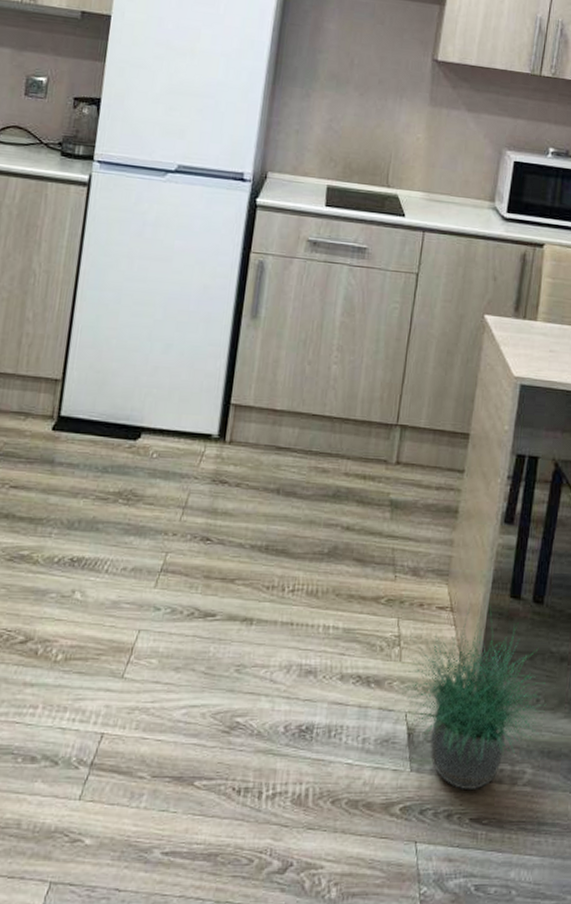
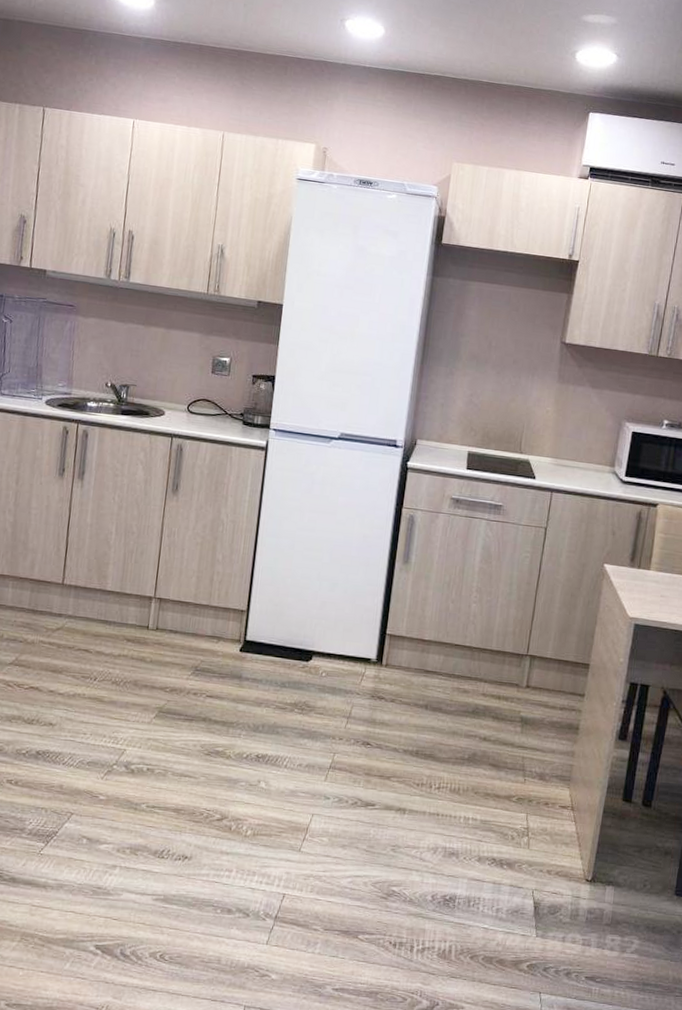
potted plant: present [401,604,547,791] -> none [528,805,652,955]

